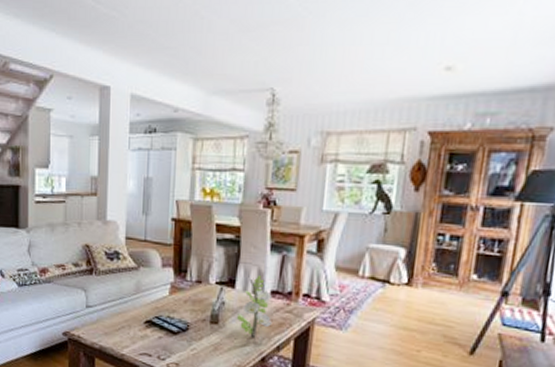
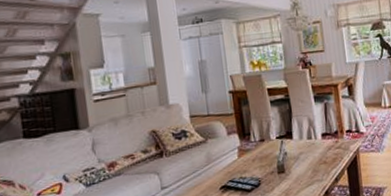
flower: present [237,275,273,337] -> none [299,123,328,176]

